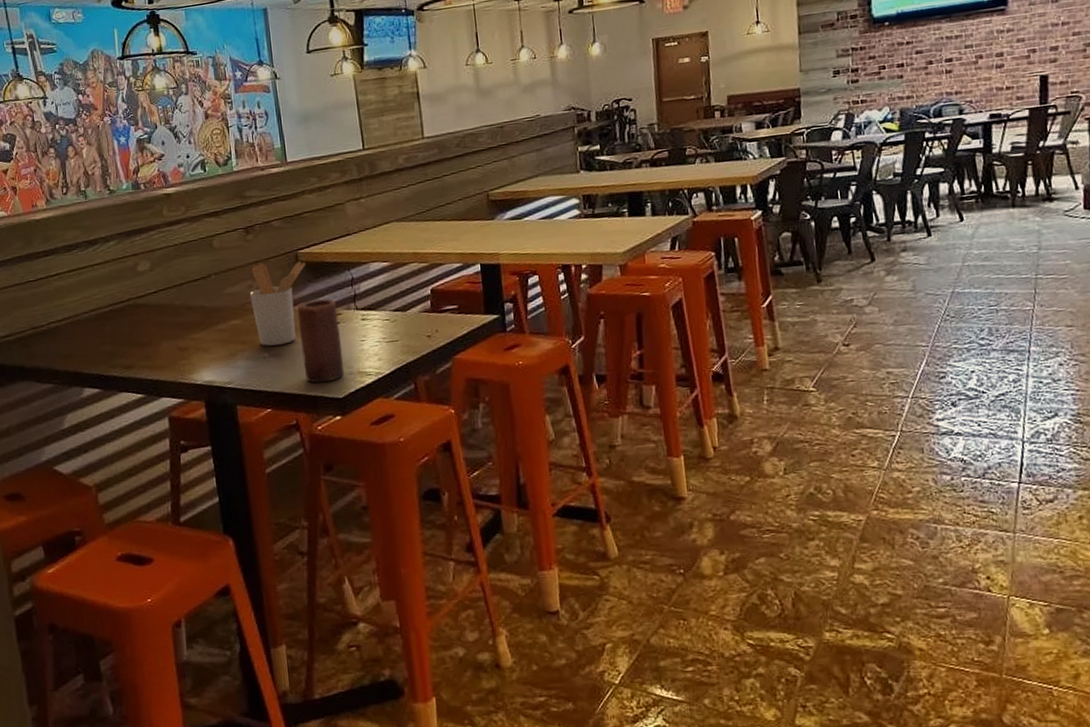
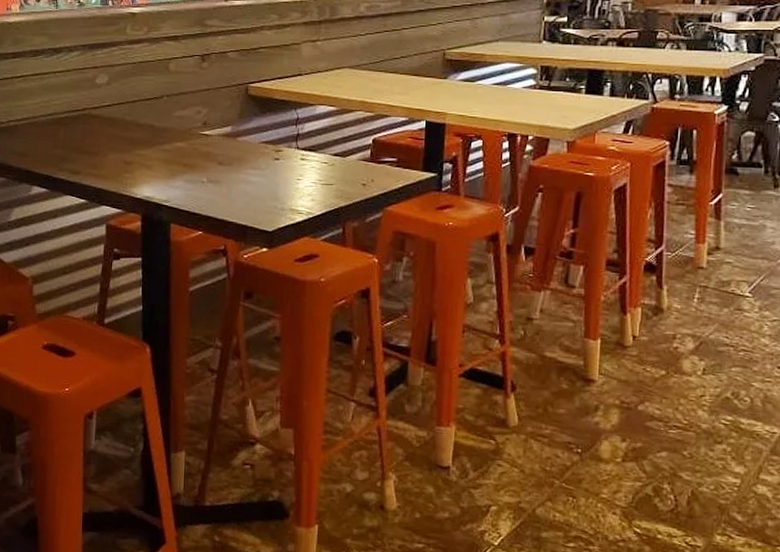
utensil holder: present [249,261,306,346] -> none [197,91,255,172]
candle: present [296,298,344,383] -> none [239,133,279,214]

